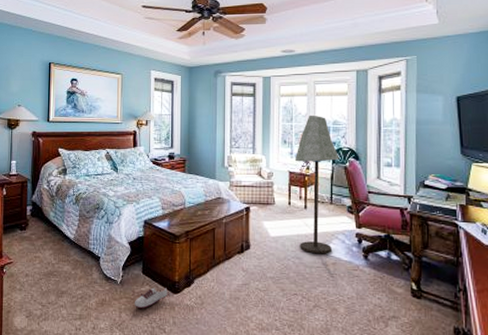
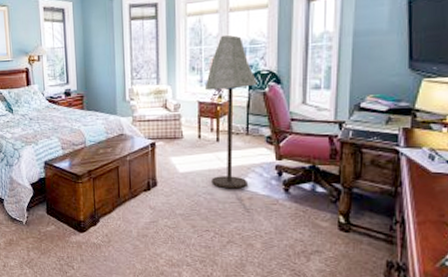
shoe: present [134,287,168,309] -> none [41,227,74,248]

